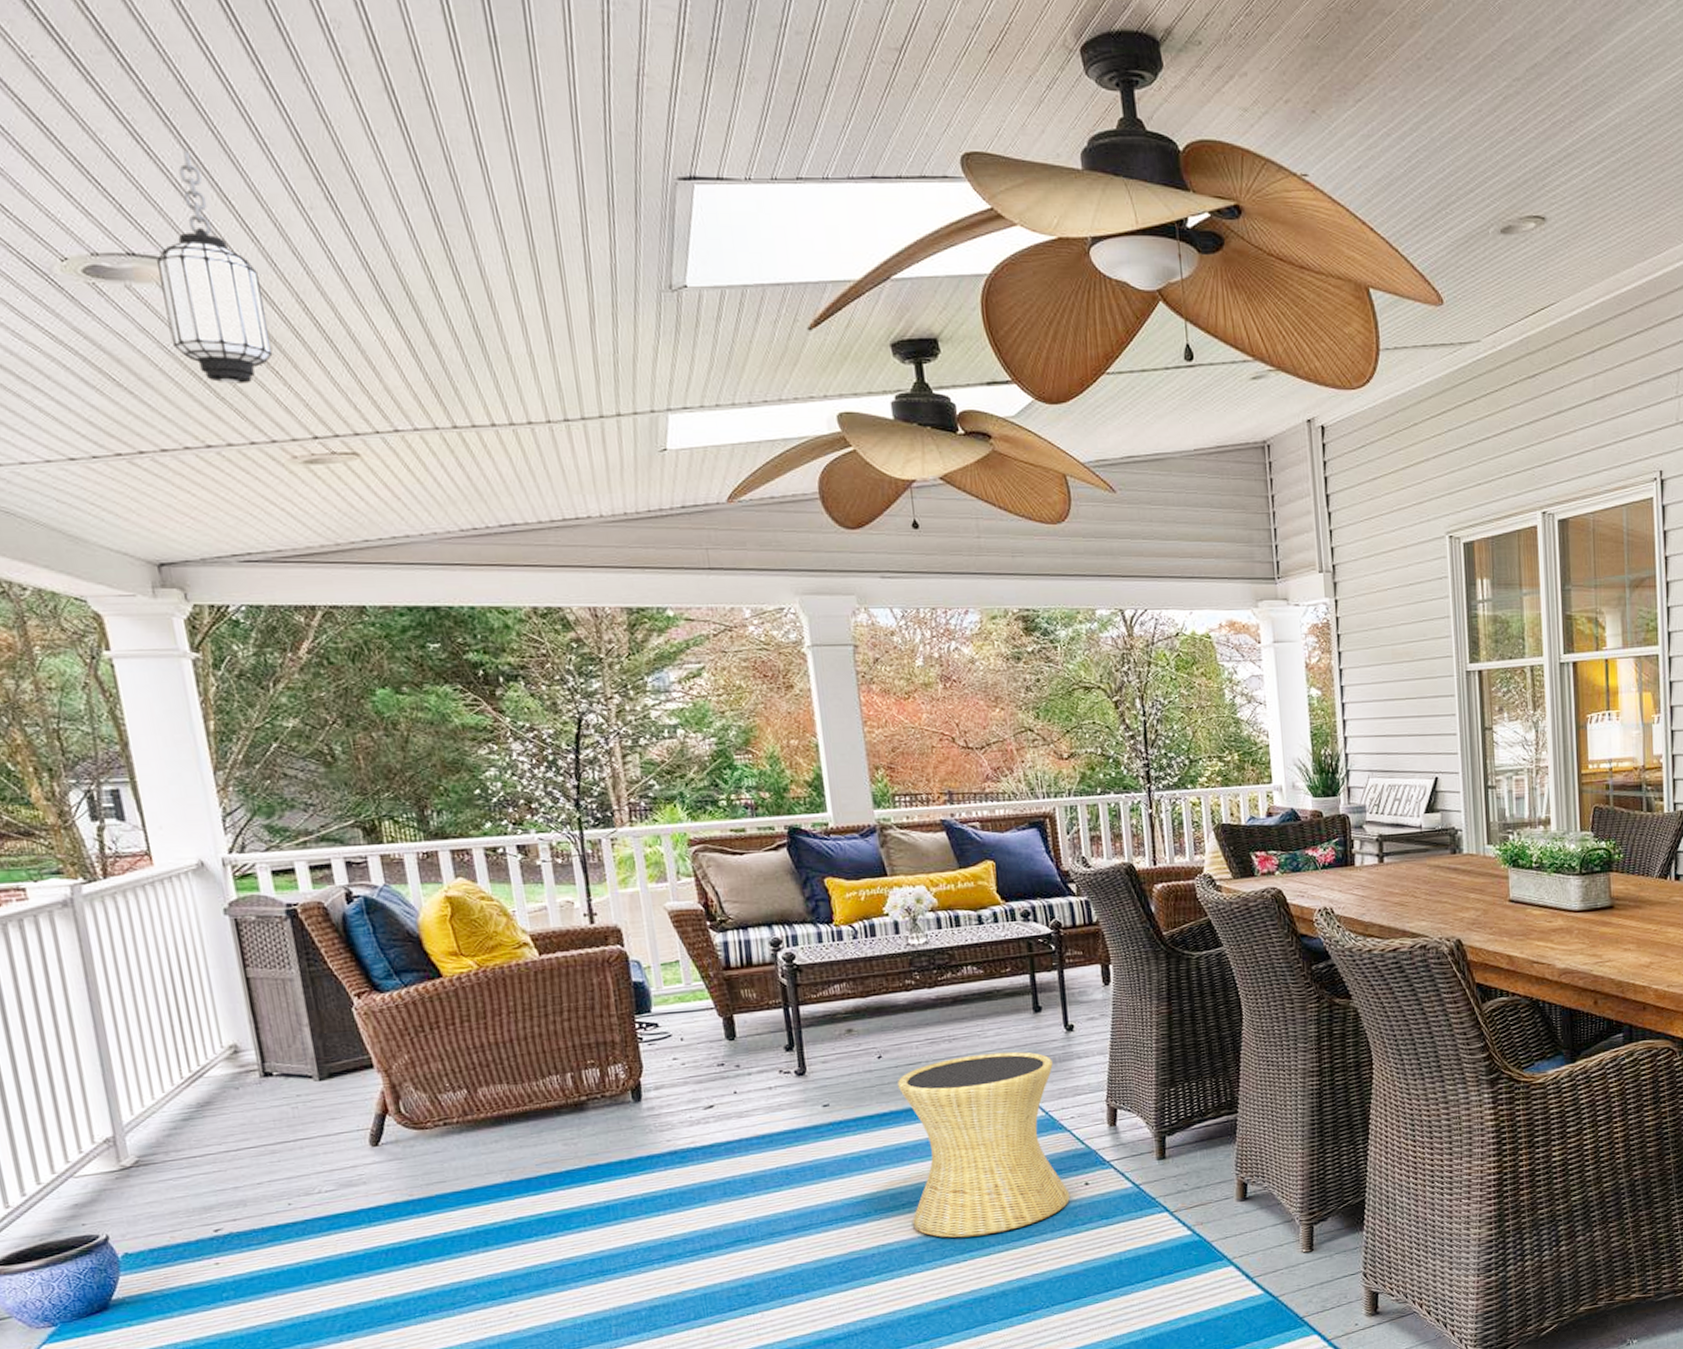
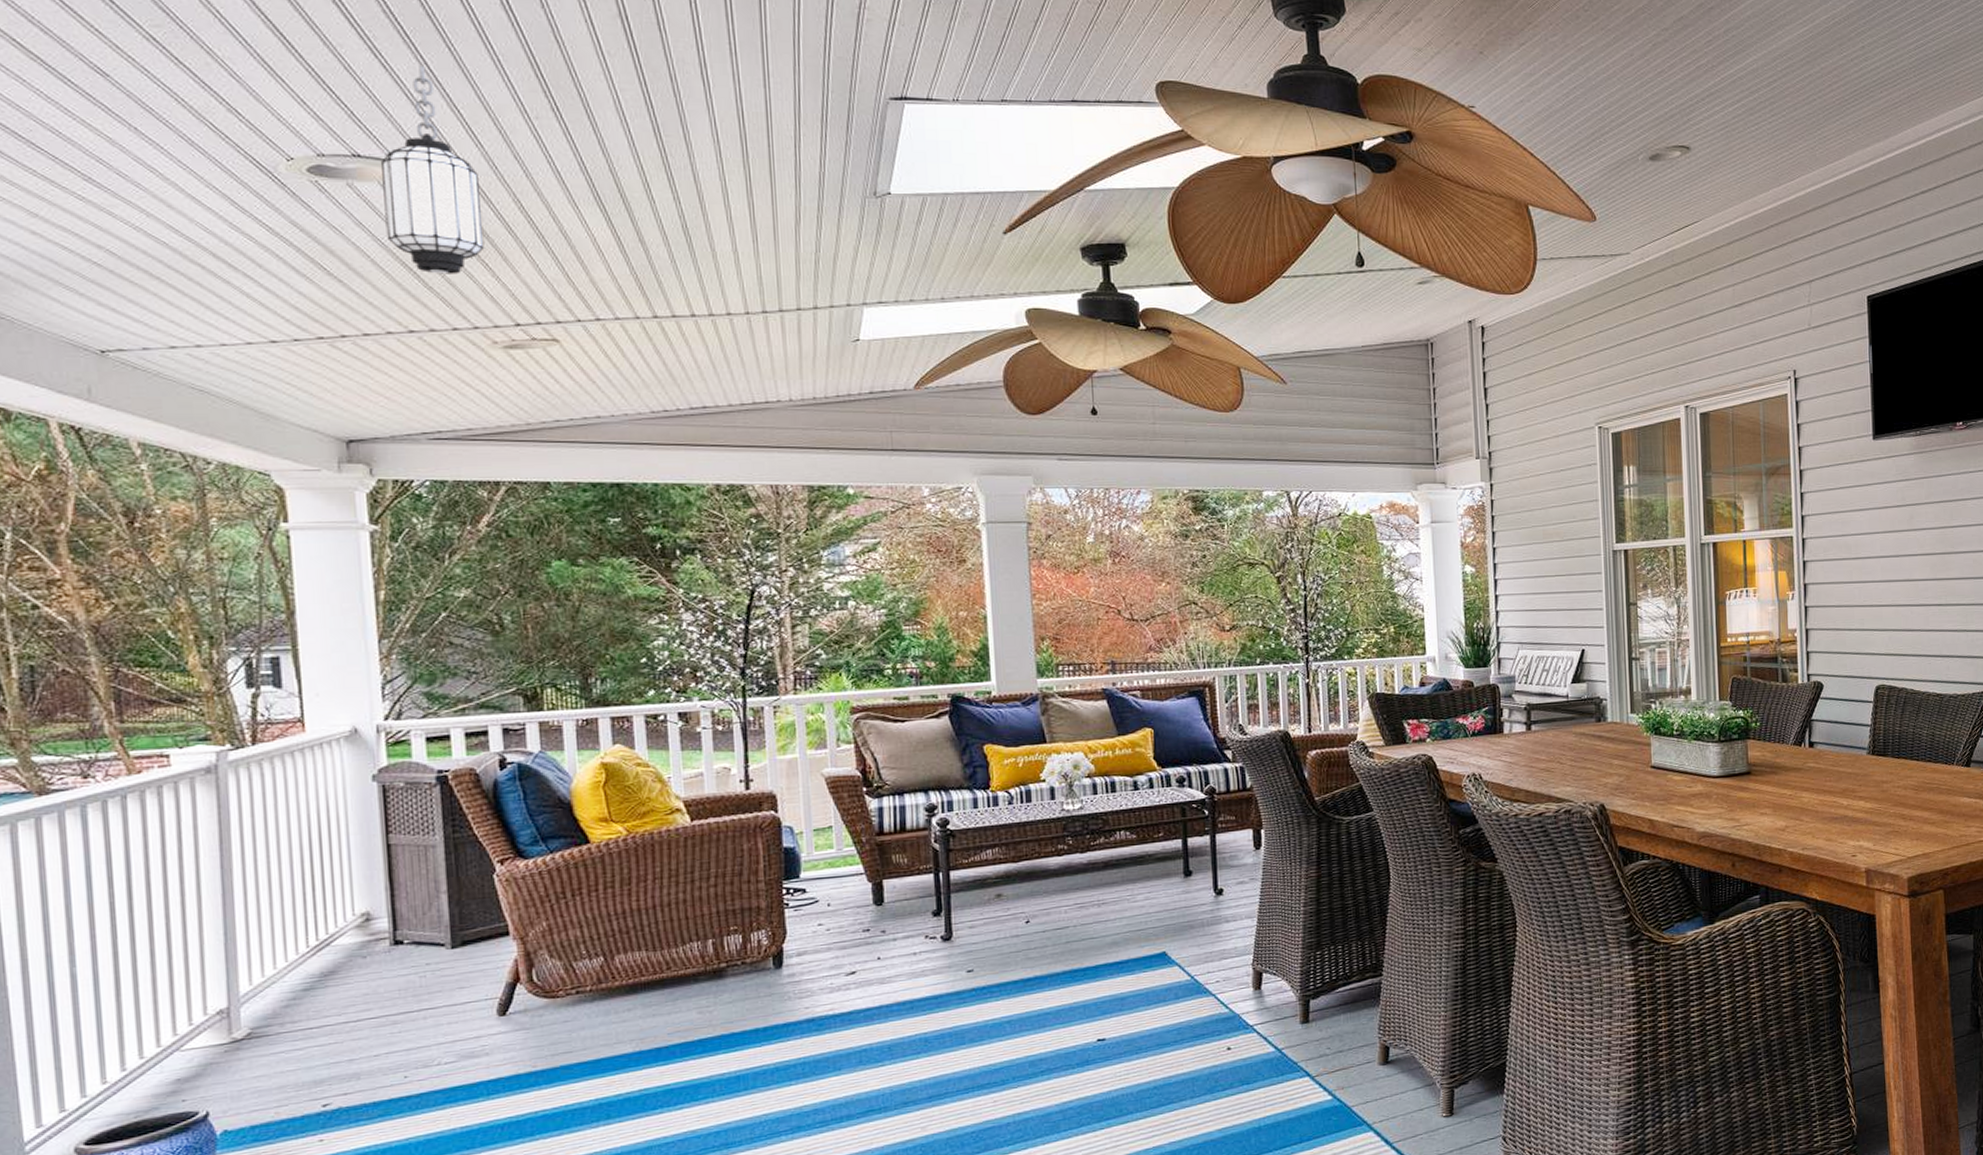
side table: present [897,1051,1071,1238] -> none [1043,916,1212,1105]

